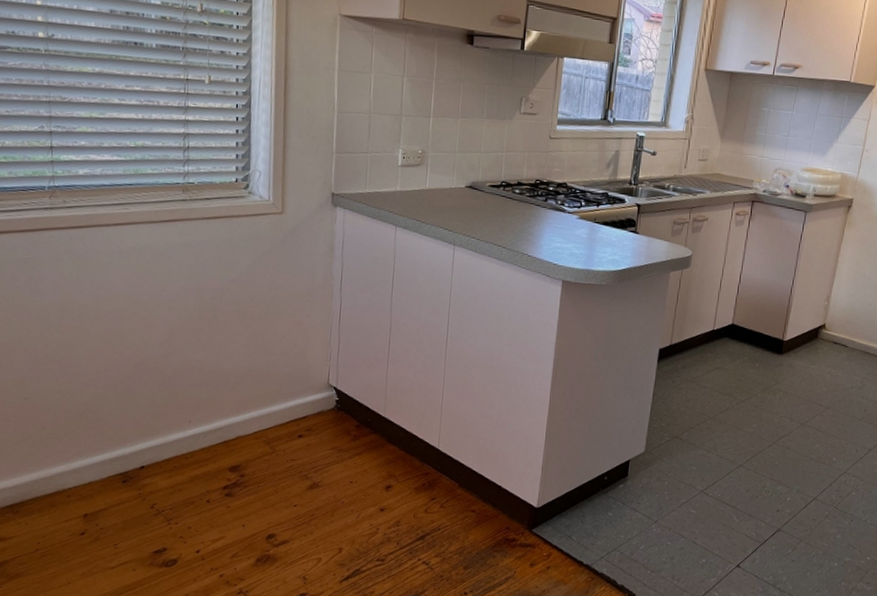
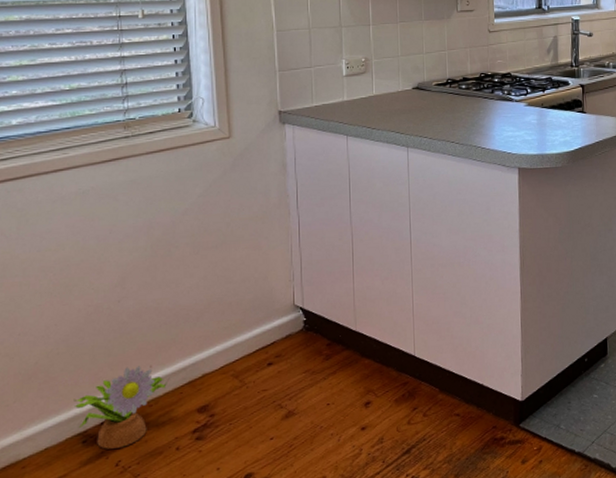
decorative plant: none [117,419,204,492] -> present [74,366,167,449]

